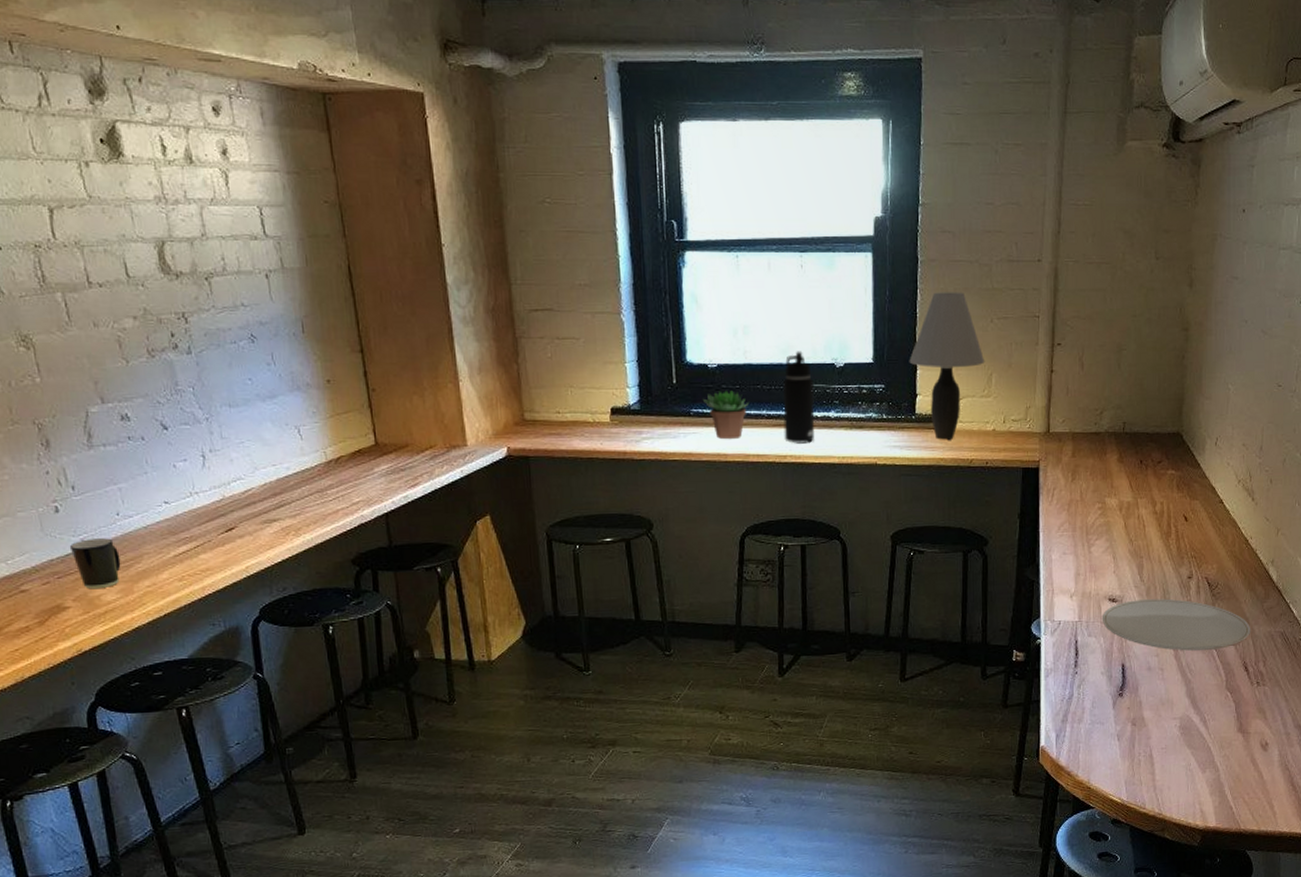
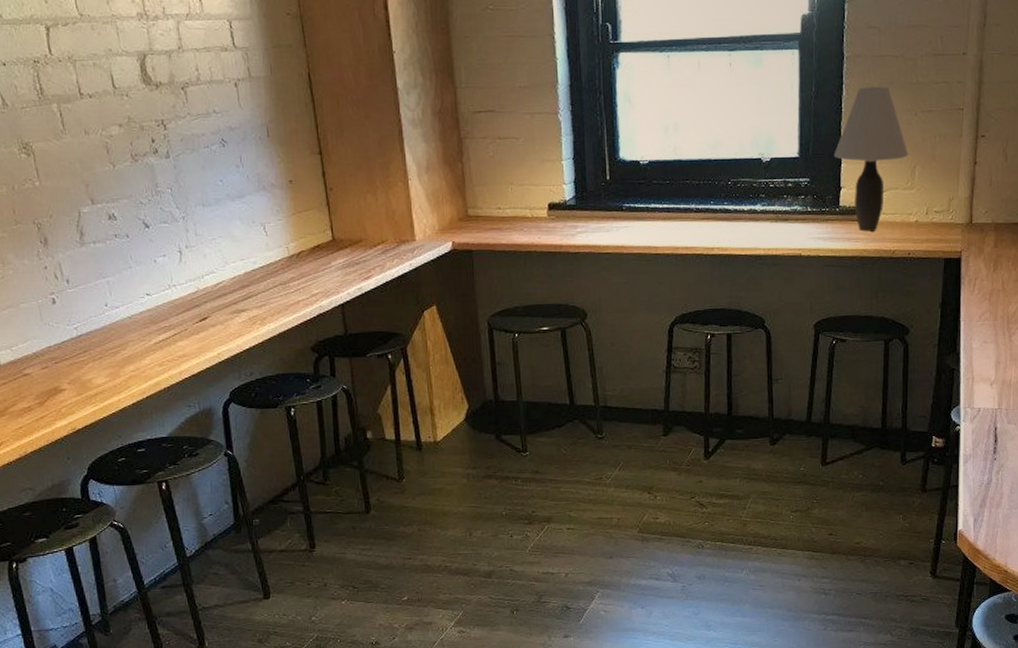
mug: present [69,538,121,590] -> none [64,327,109,374]
succulent plant: present [702,390,750,440] -> none [634,186,679,233]
water bottle: present [783,351,815,444] -> none [711,147,742,237]

